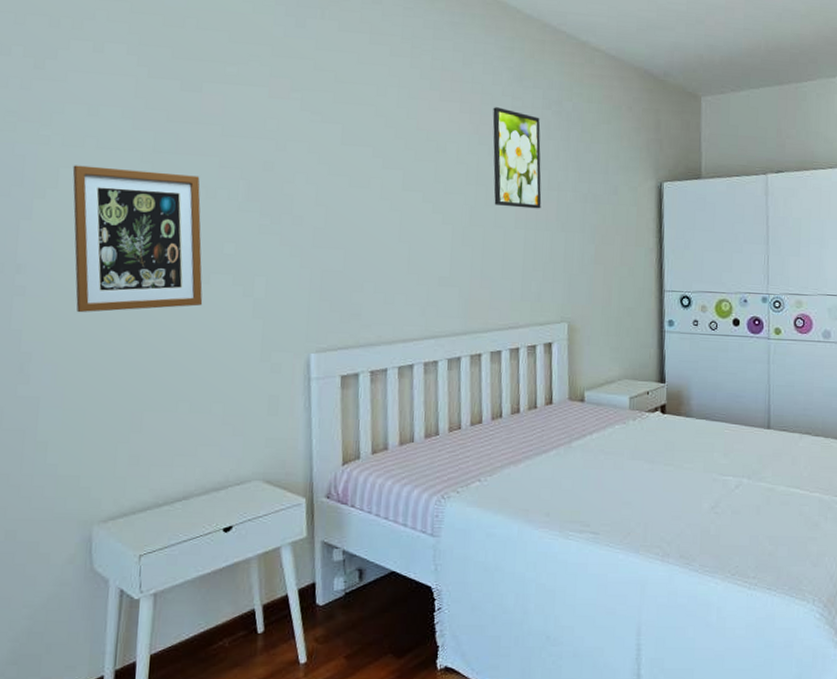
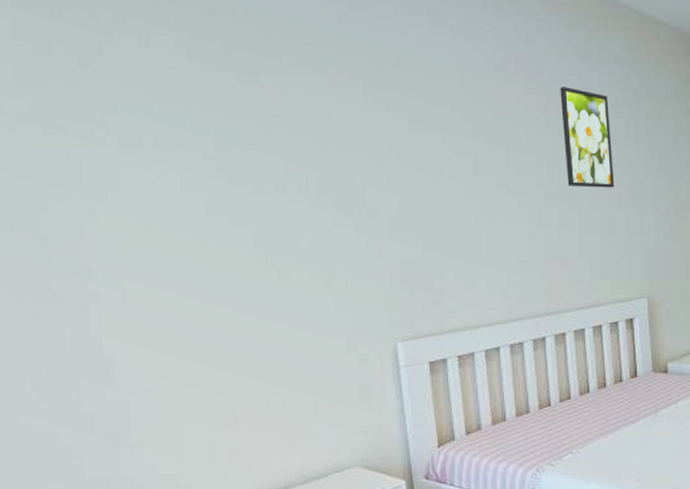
picture frame: present [72,165,203,313] -> none [133,166,284,316]

